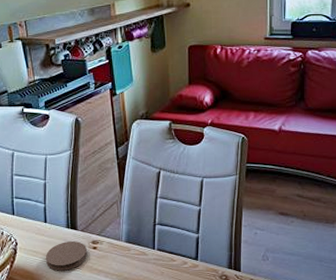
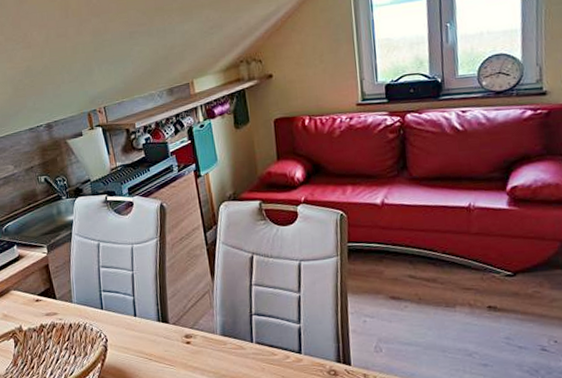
coaster: present [45,241,88,271] -> none [136,336,181,369]

